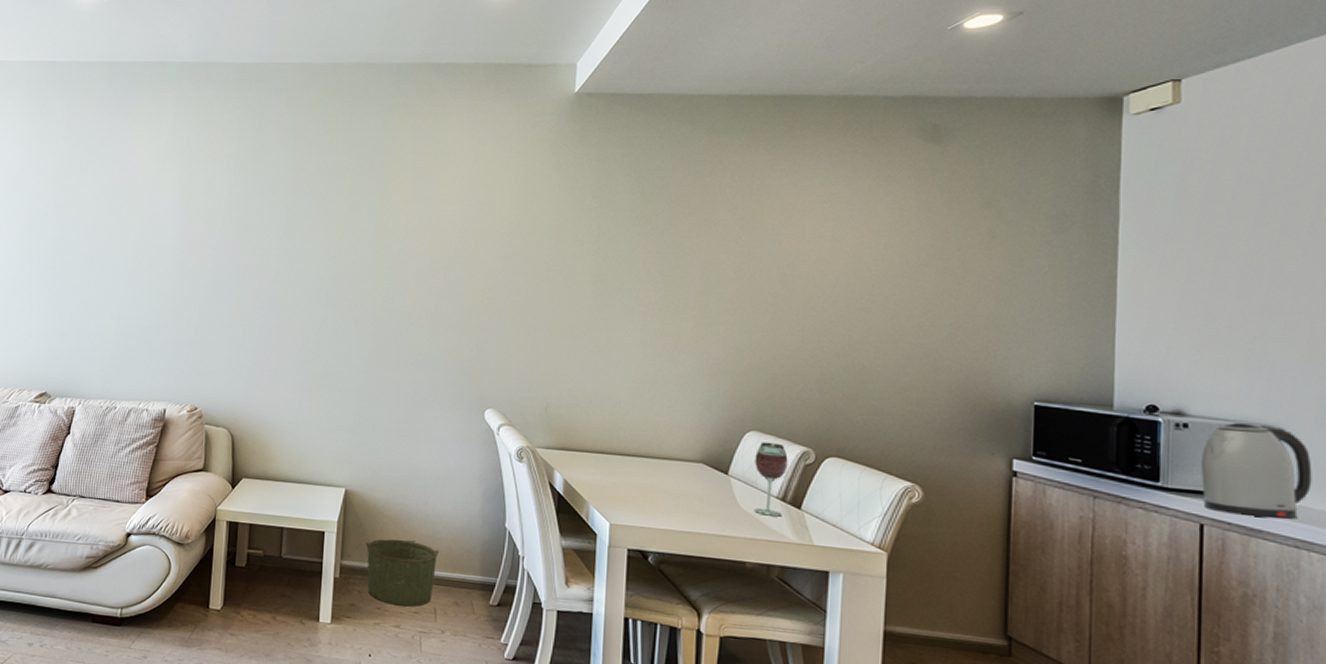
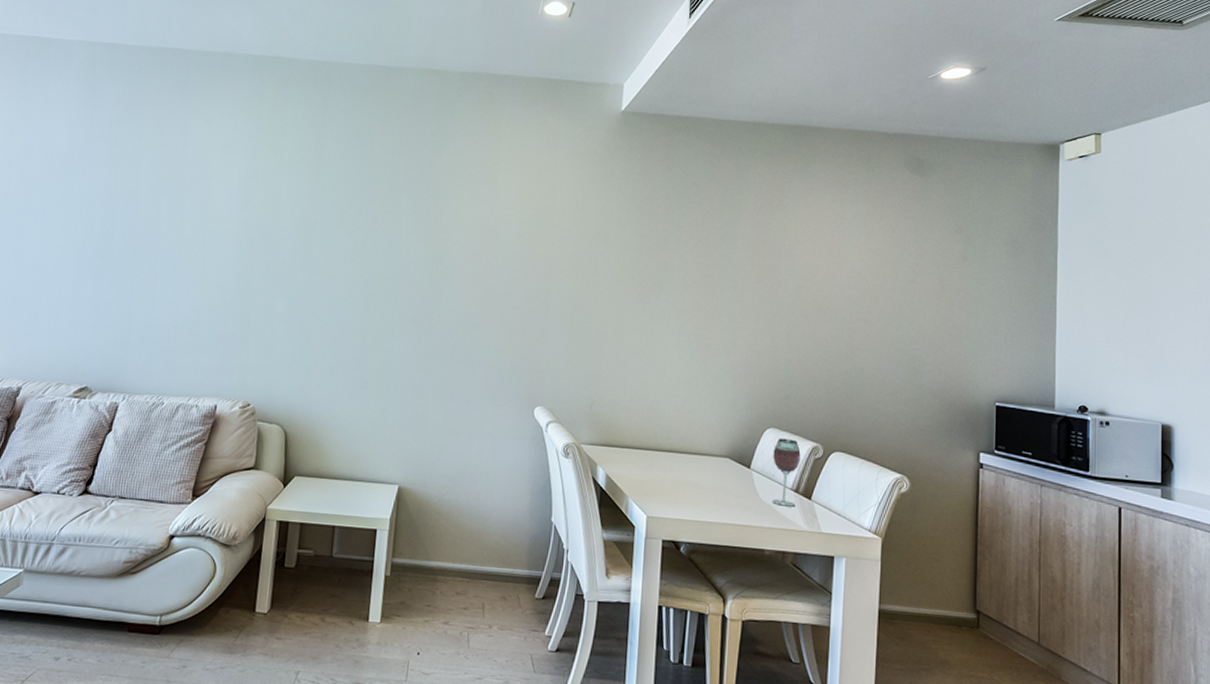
basket: present [365,539,440,607] -> none [417,535,489,603]
kettle: present [1201,423,1312,520] -> none [1119,421,1197,503]

